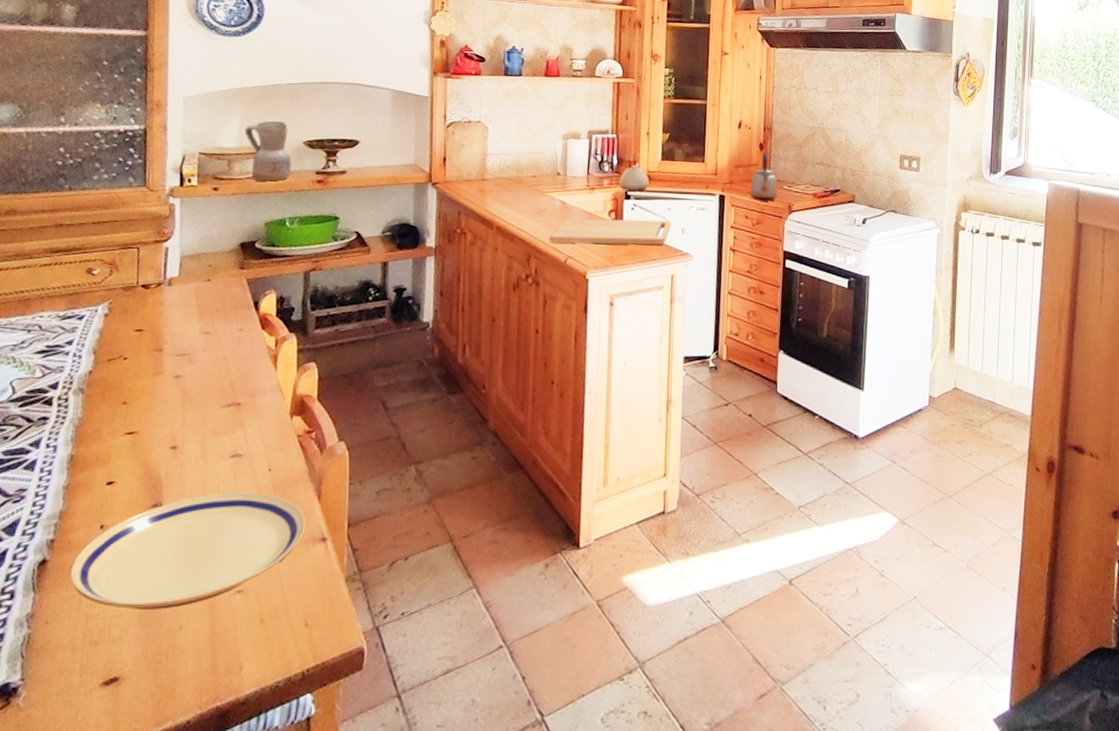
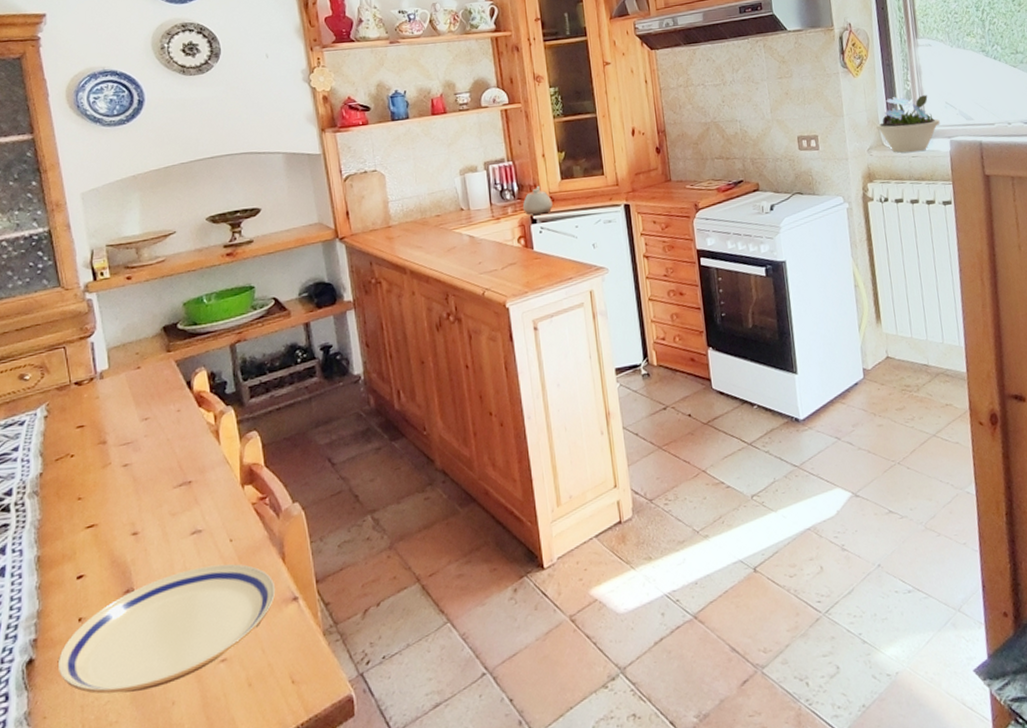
ceramic pitcher: present [244,120,292,181] -> none [146,201,200,264]
cutting board: present [550,218,672,246] -> none [464,238,582,278]
kettle: present [750,152,778,201] -> none [653,155,682,205]
potted flower: none [979,132,1042,190] -> present [876,95,940,153]

